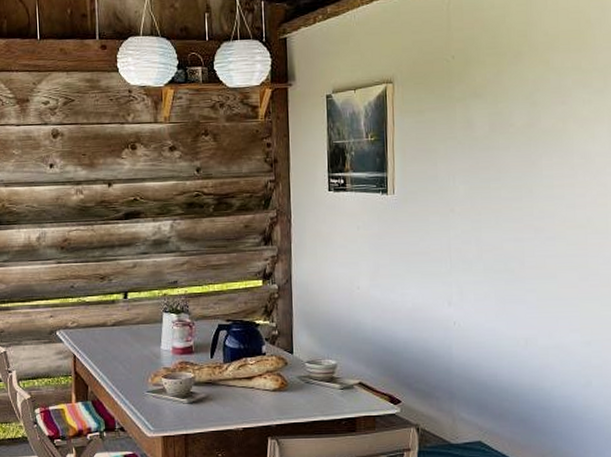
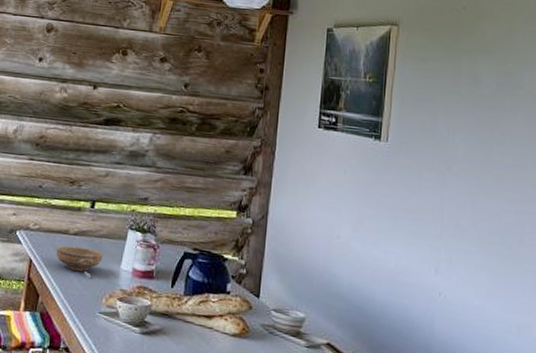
bowl: none [97,335,143,362] -> present [56,245,103,278]

